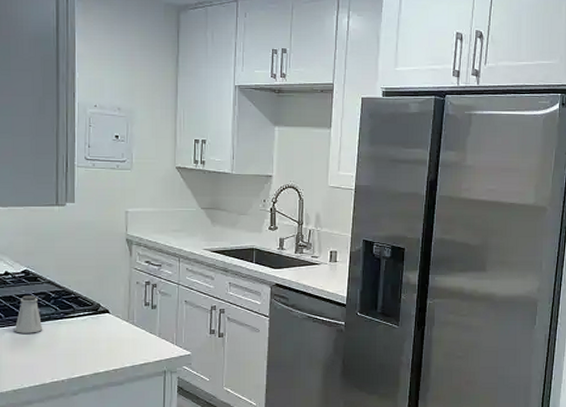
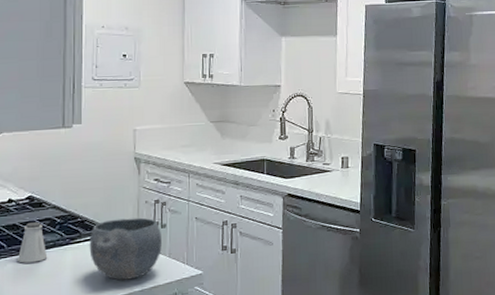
bowl: none [83,297,152,355] -> present [89,217,162,280]

